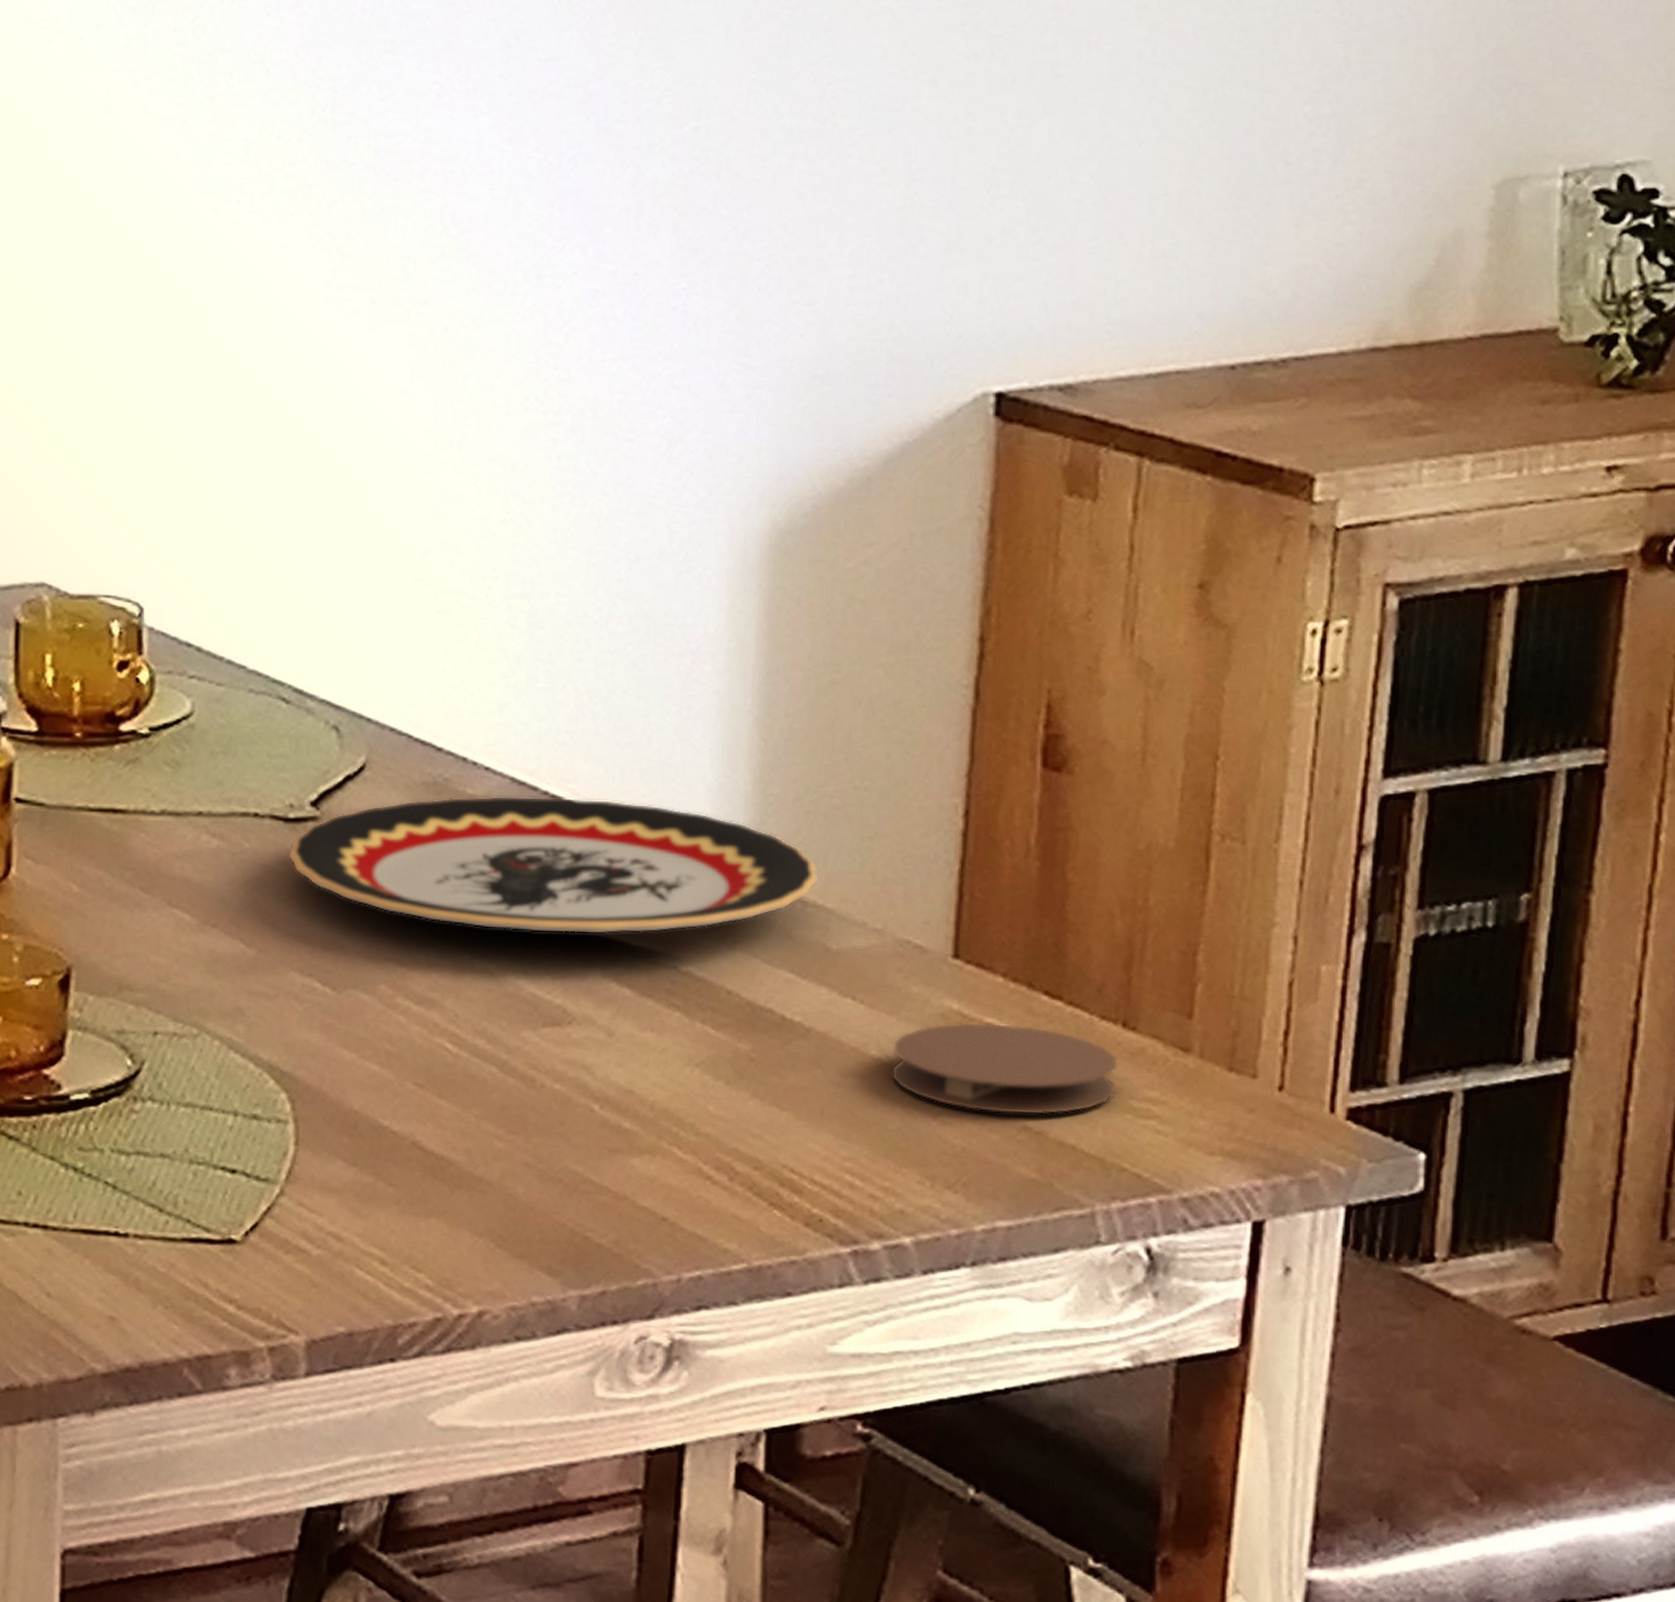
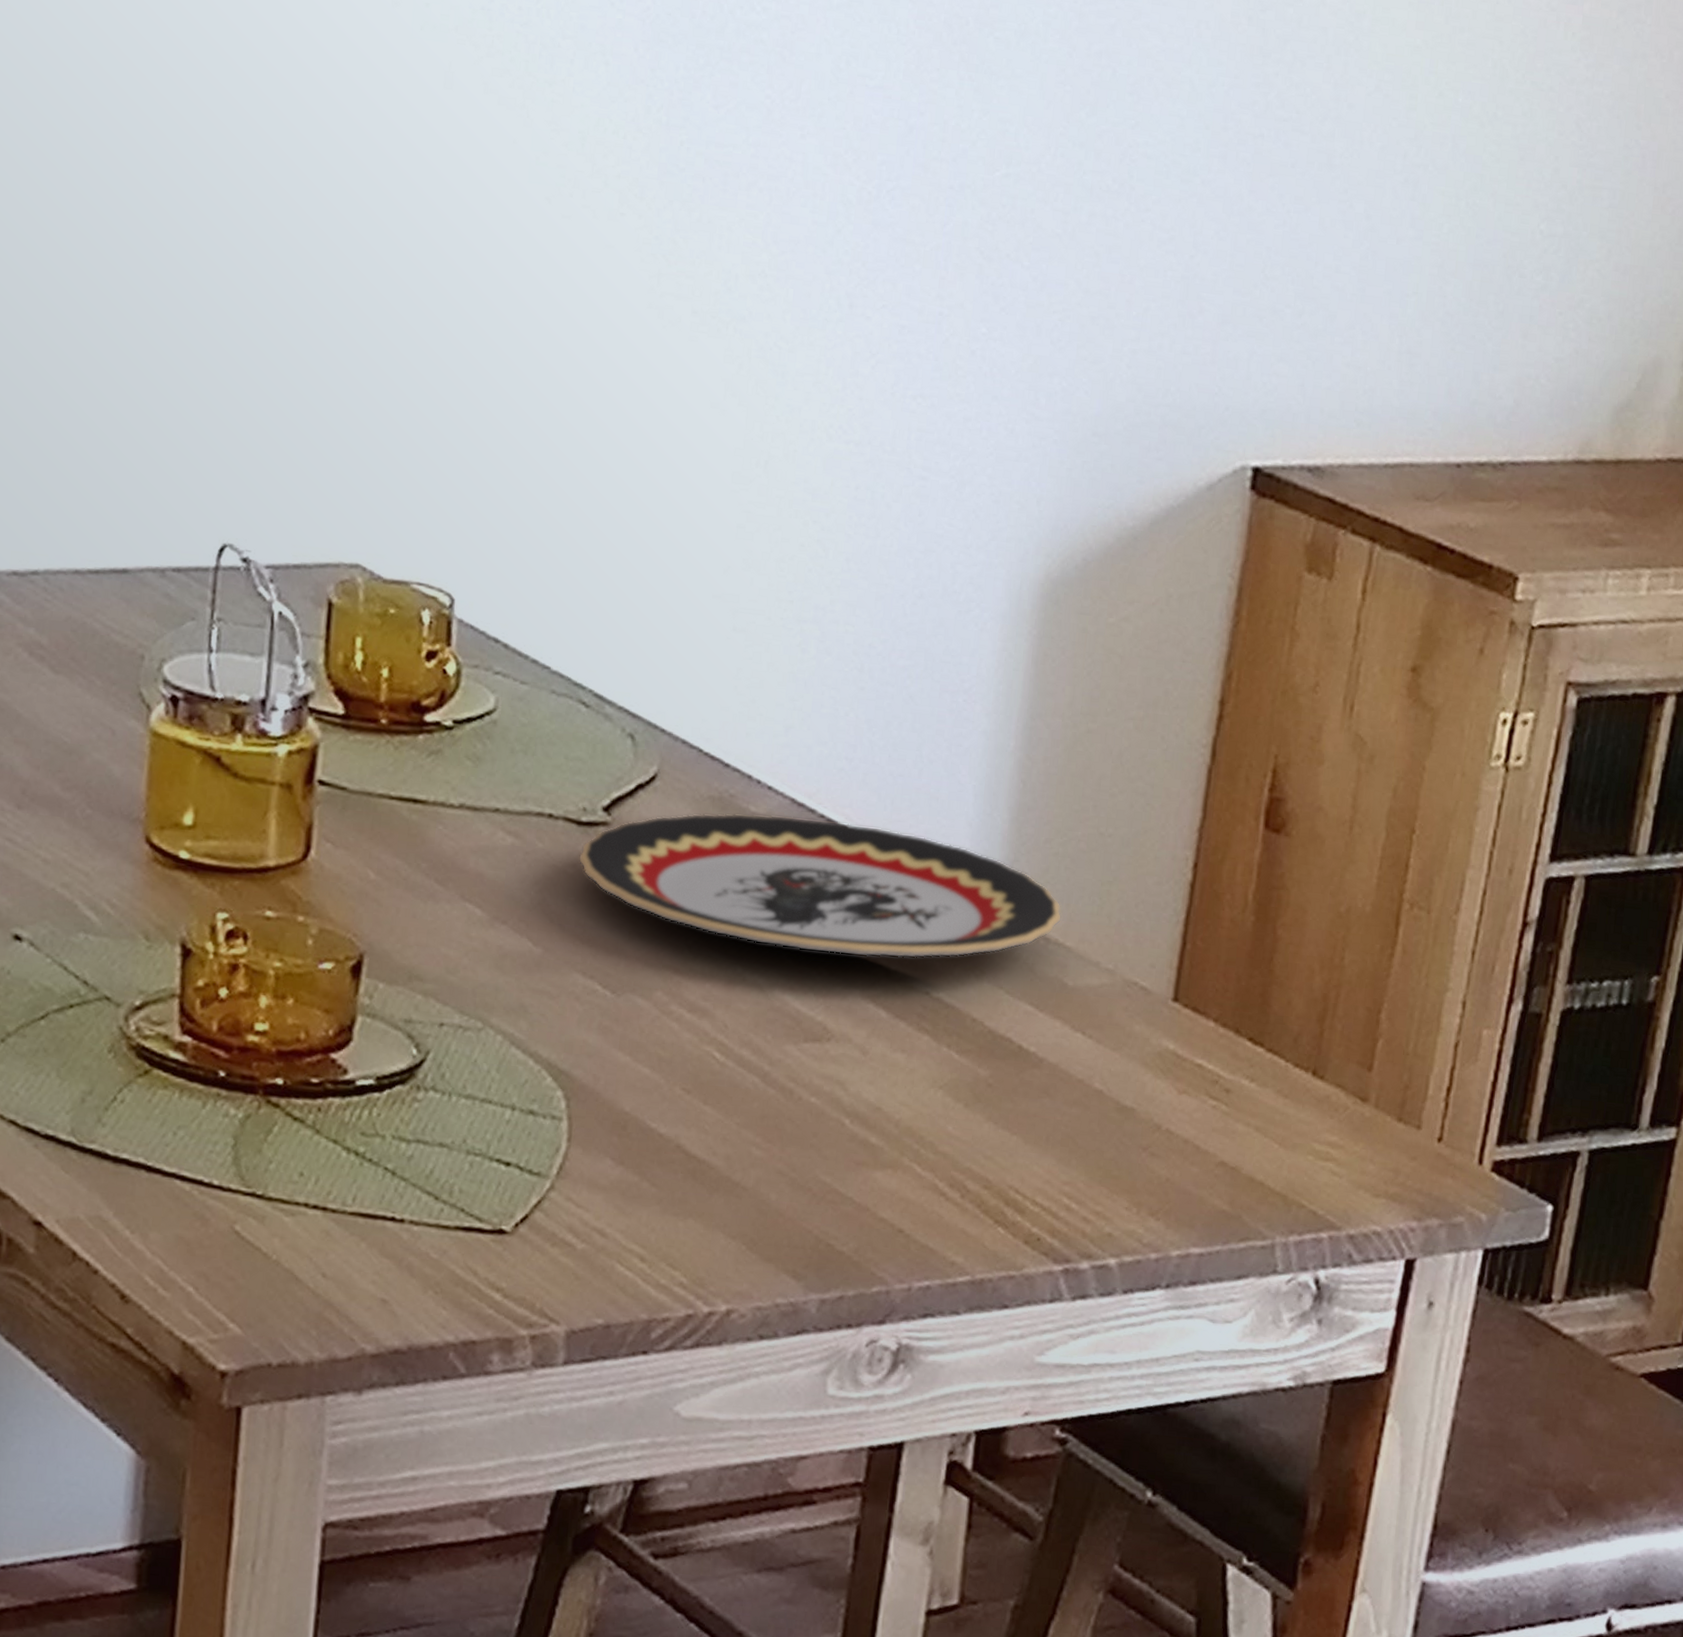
coaster: present [891,1022,1119,1116] -> none [1110,1062,1306,1153]

